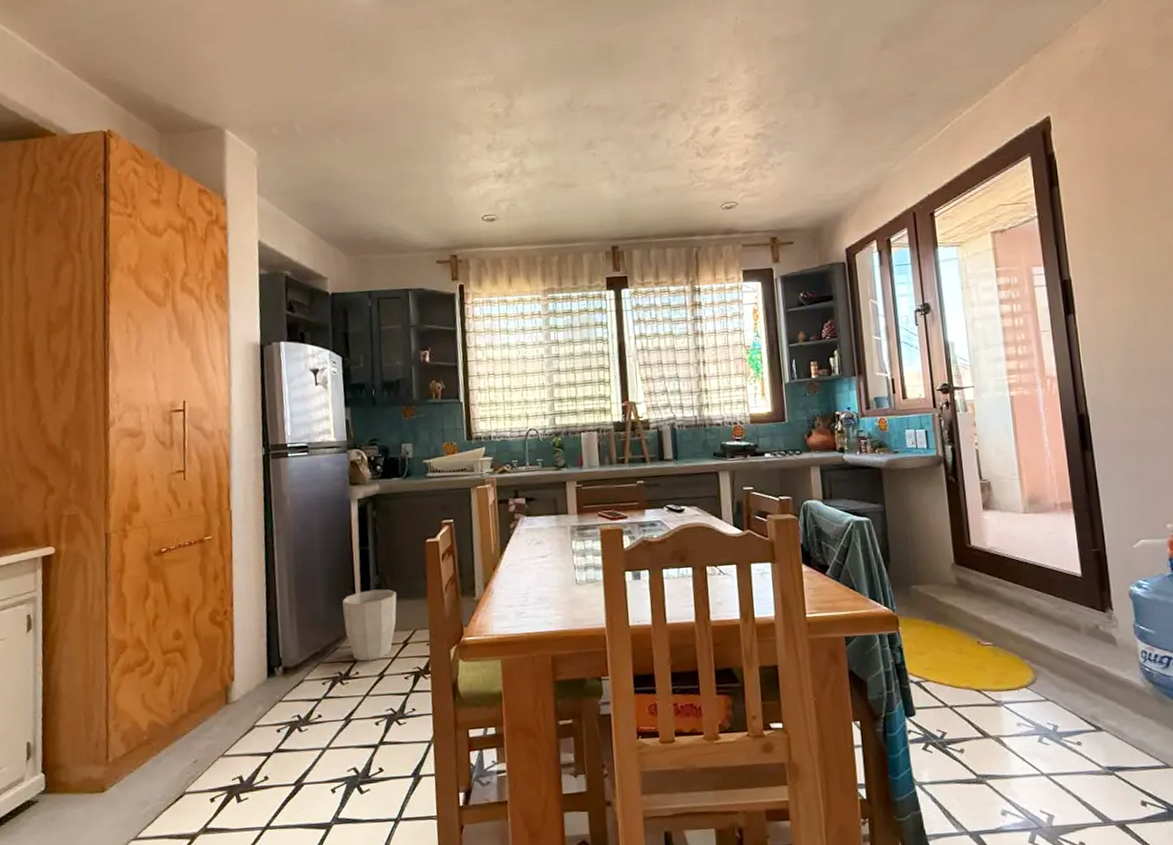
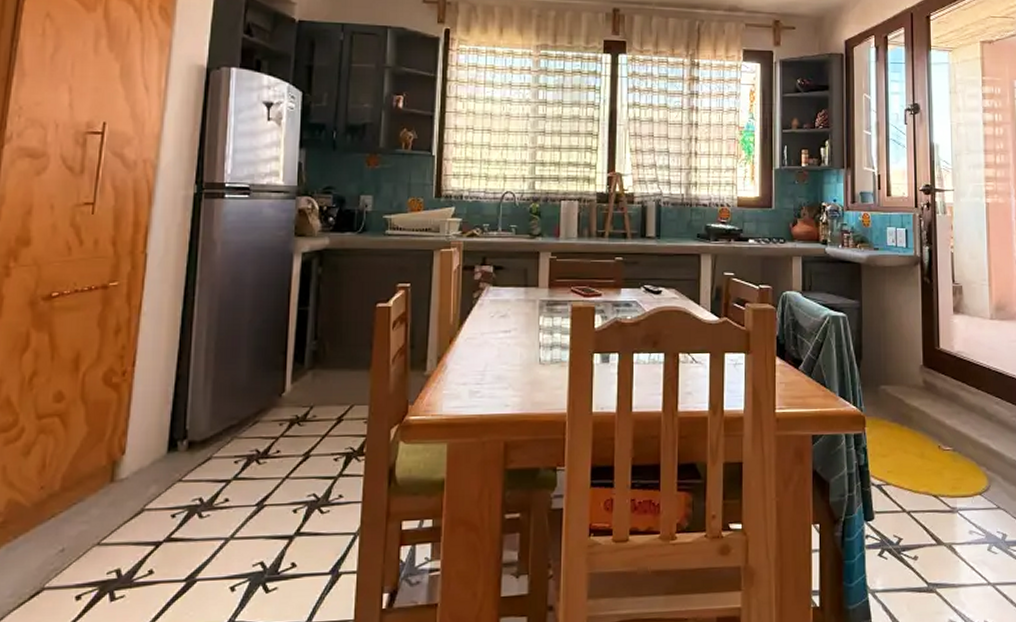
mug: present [342,589,397,662] -> none [269,356,336,439]

